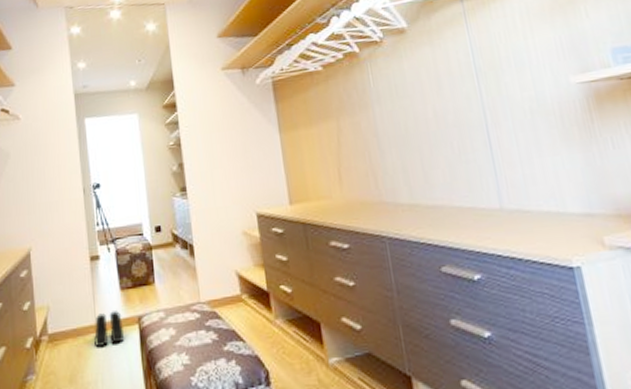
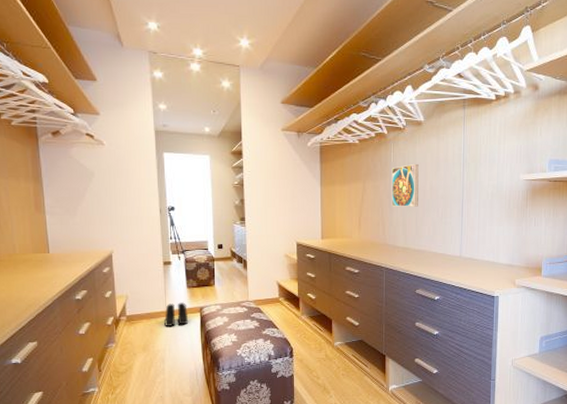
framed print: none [373,84,421,148] -> present [391,163,419,207]

